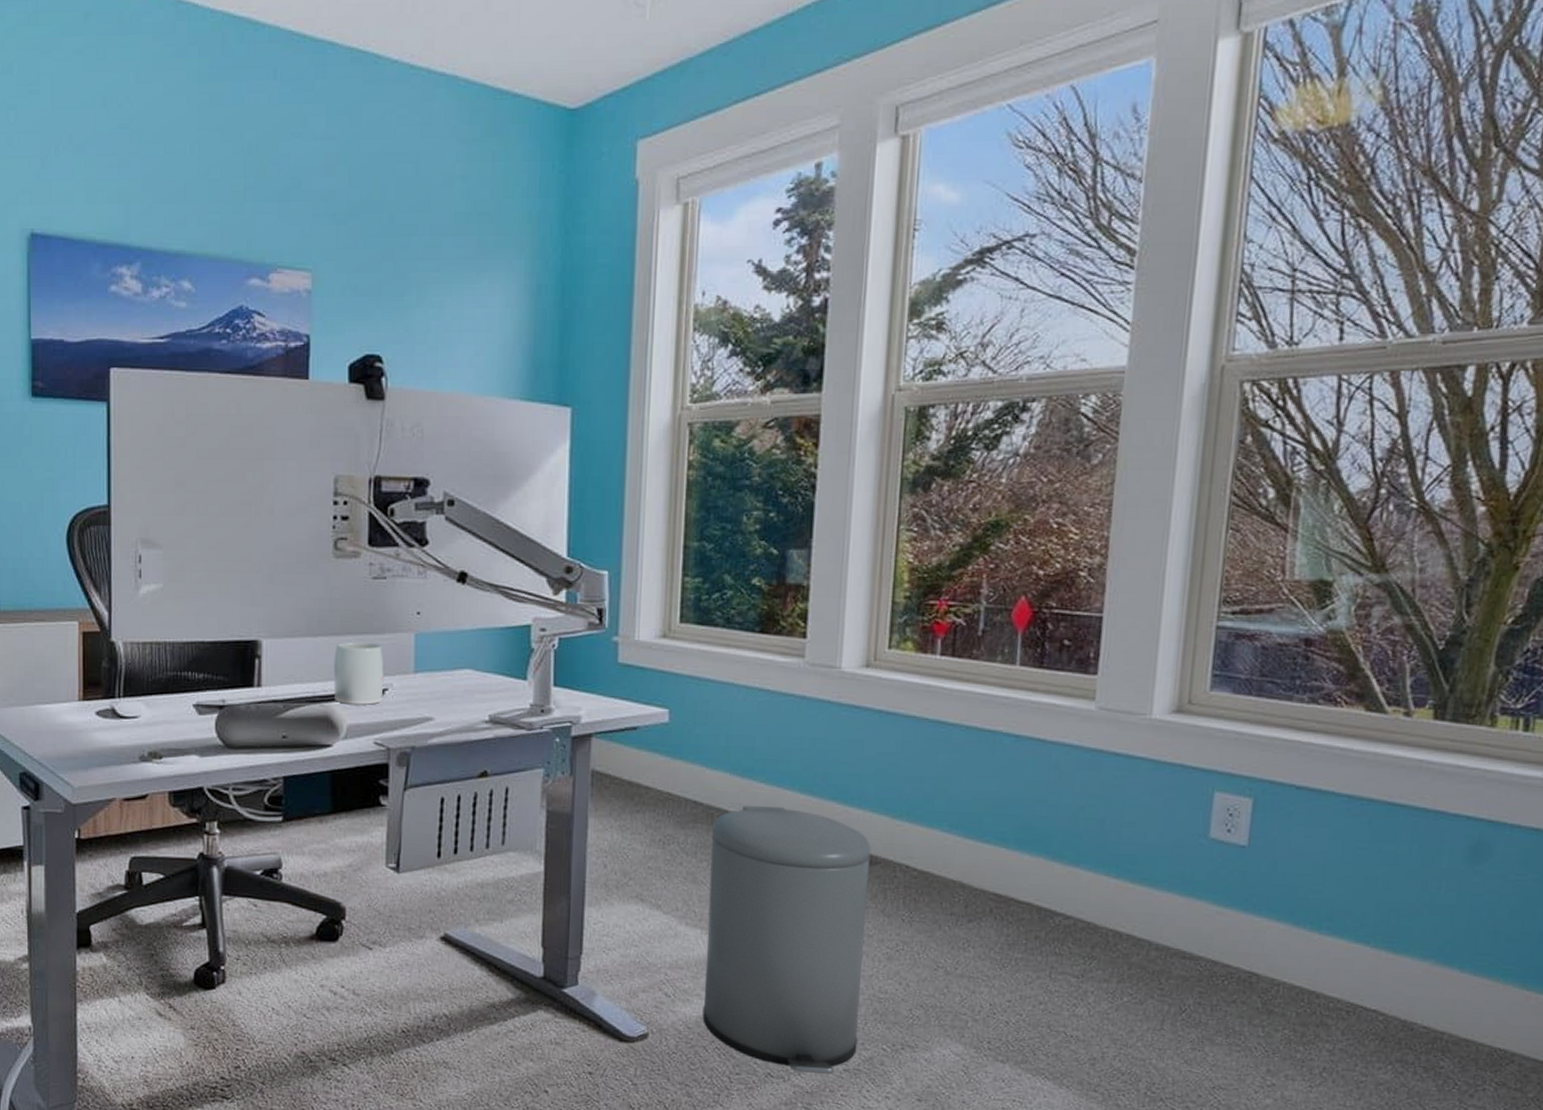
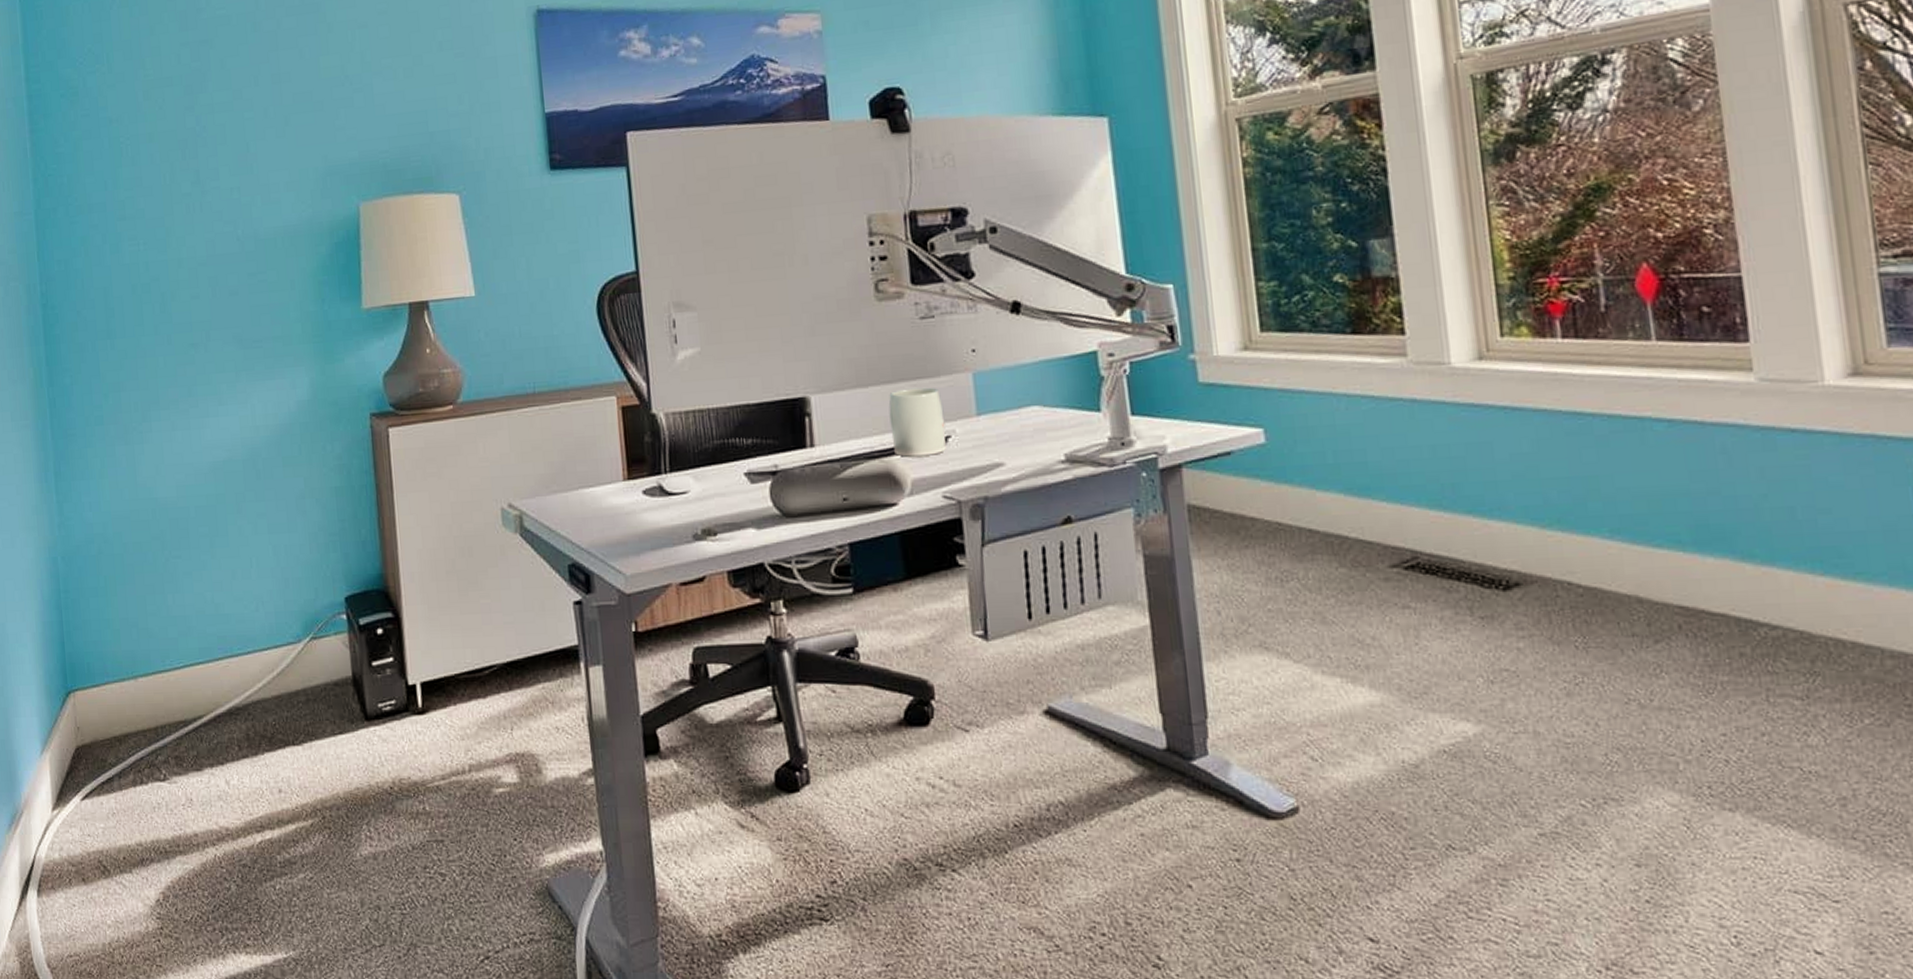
pedal bin: present [702,806,871,1074] -> none [1333,527,1551,841]

